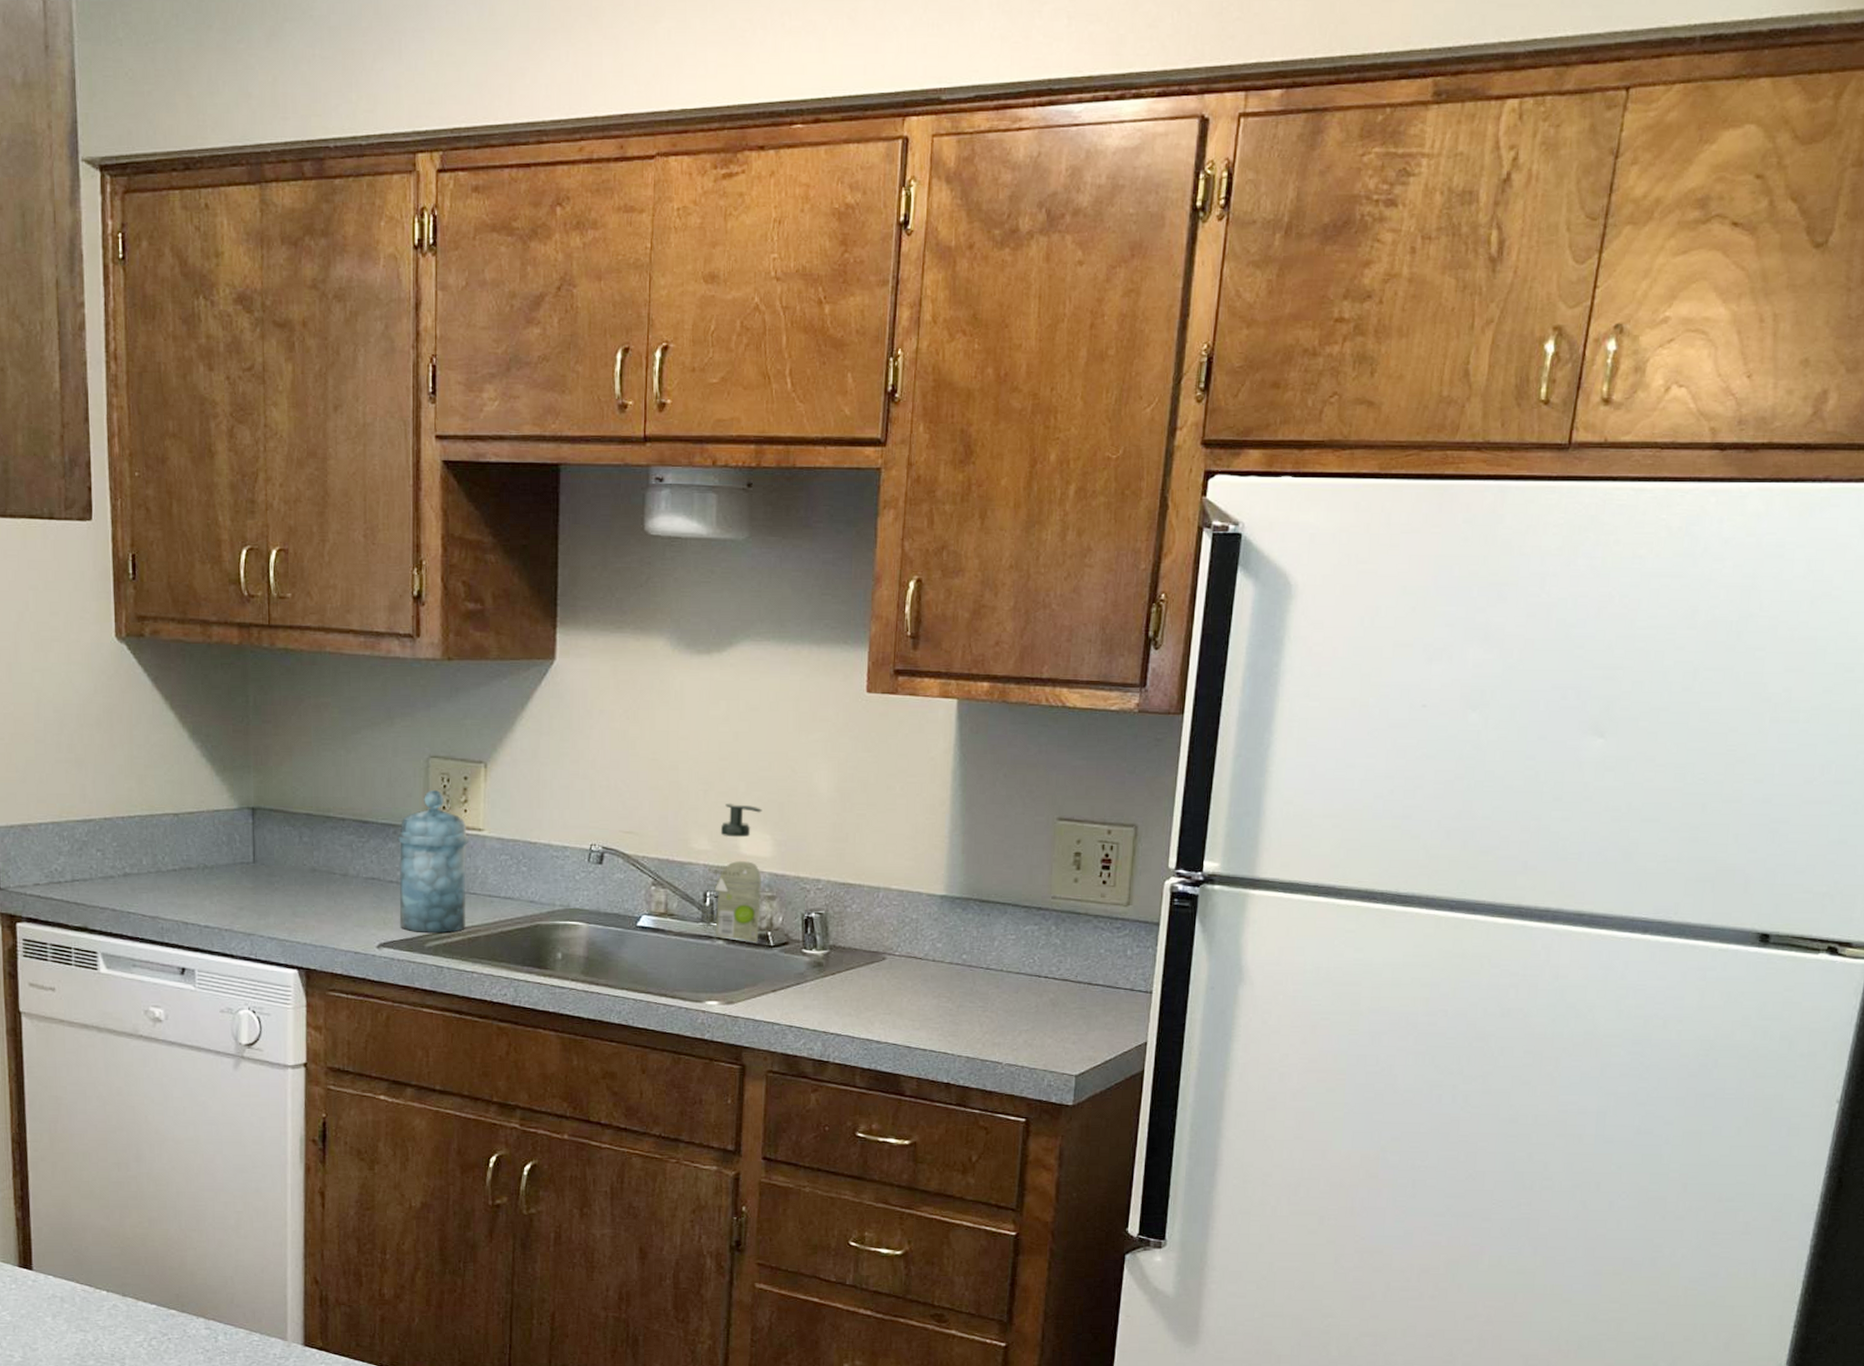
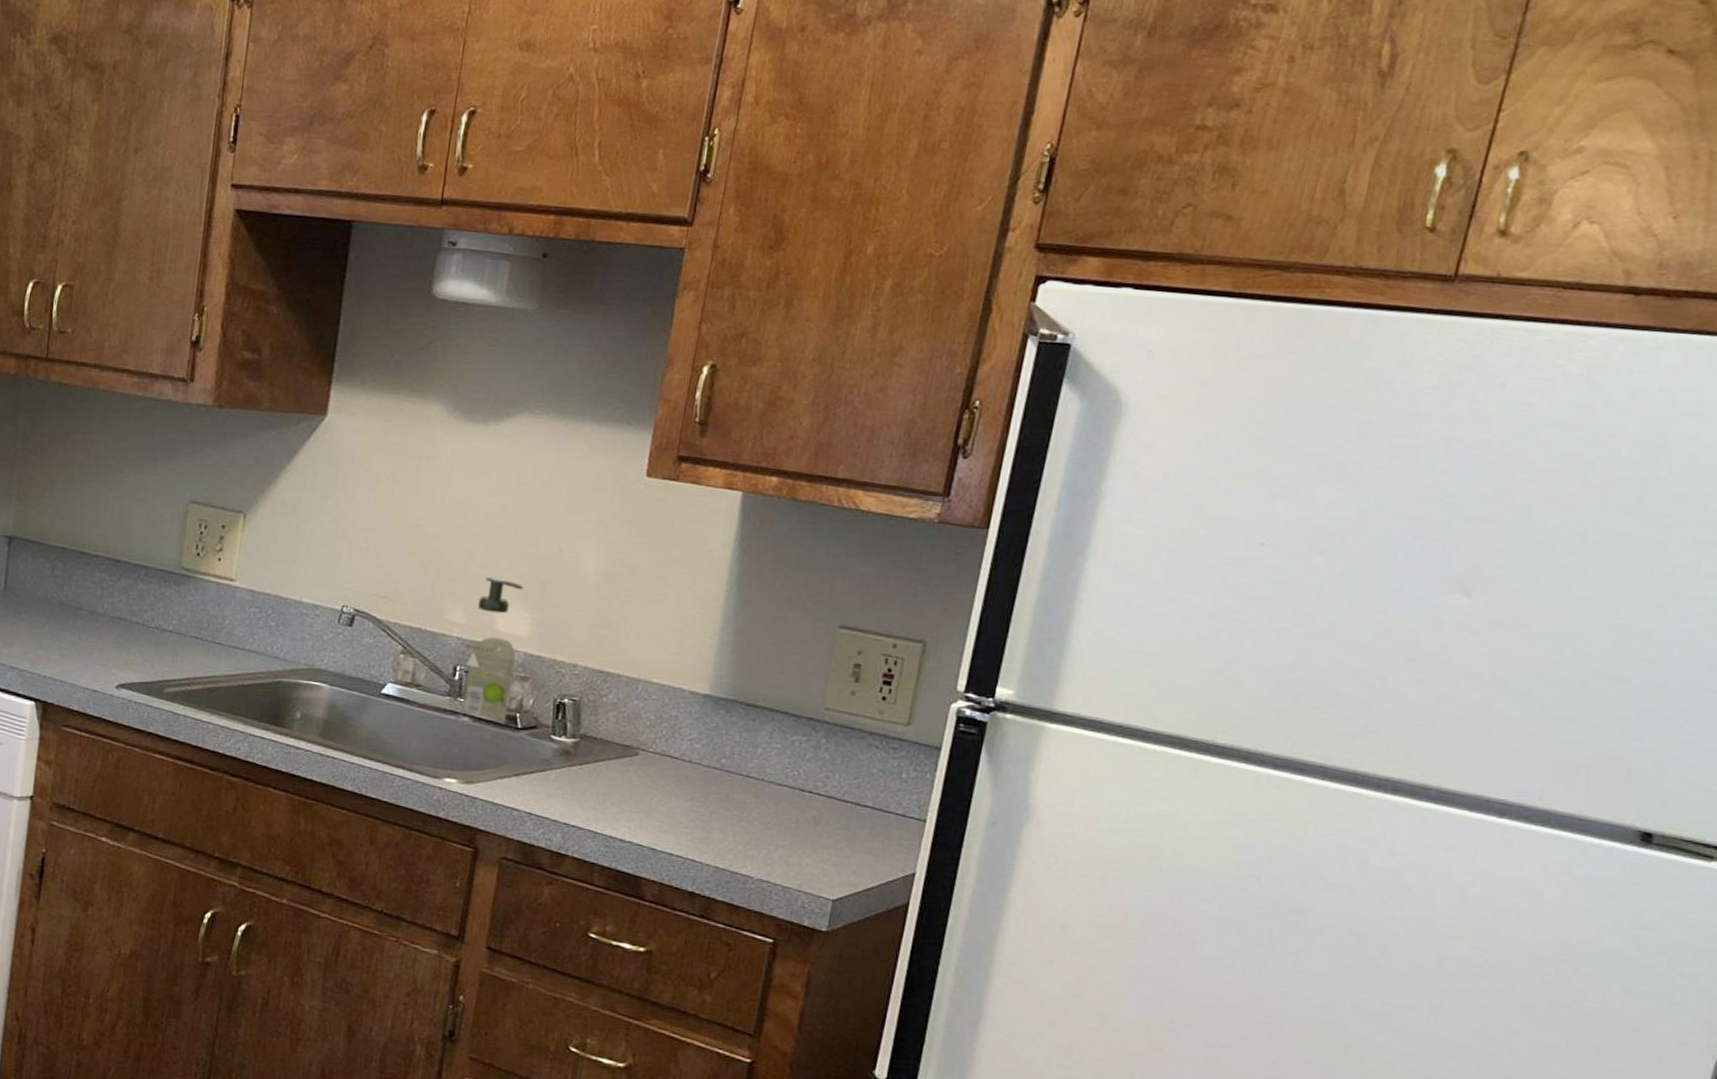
canister: present [397,789,470,933] -> none [140,535,221,680]

